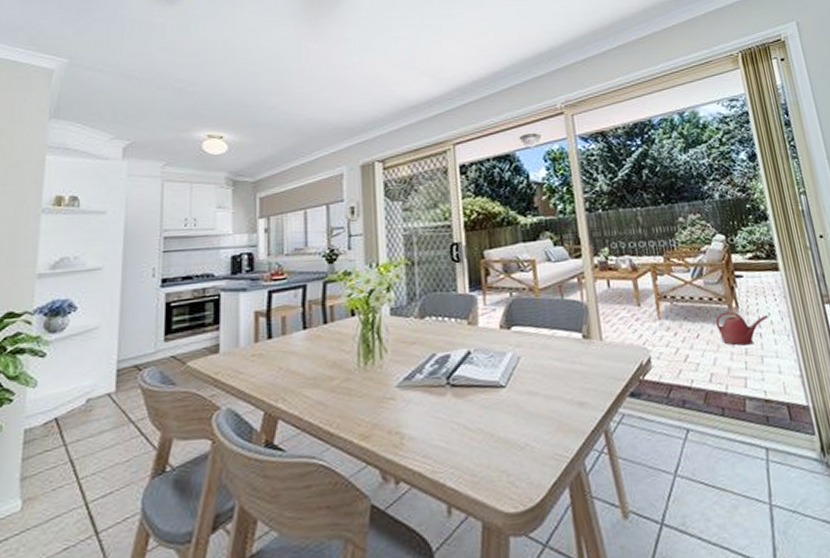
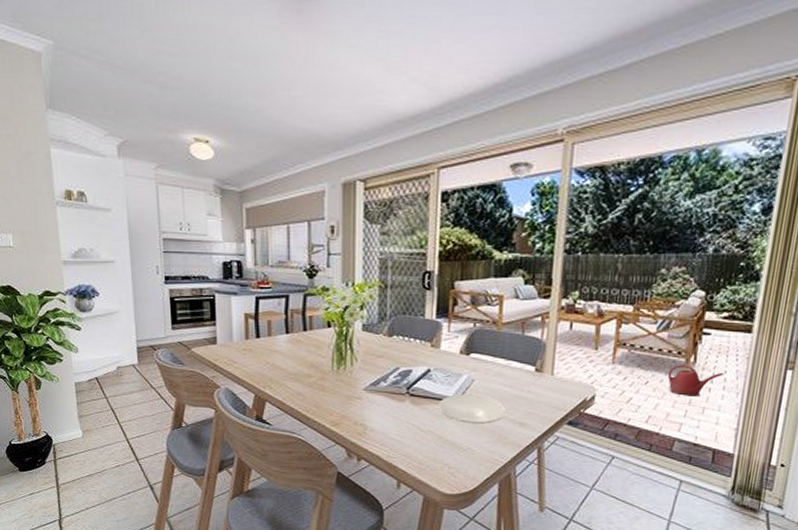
plate: none [484,375,562,412] -> present [438,394,507,424]

